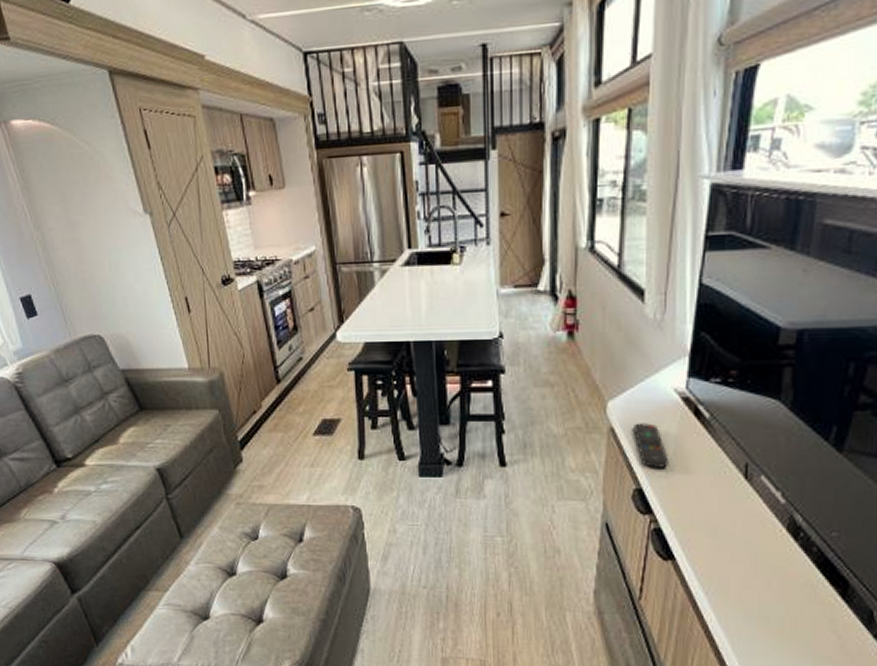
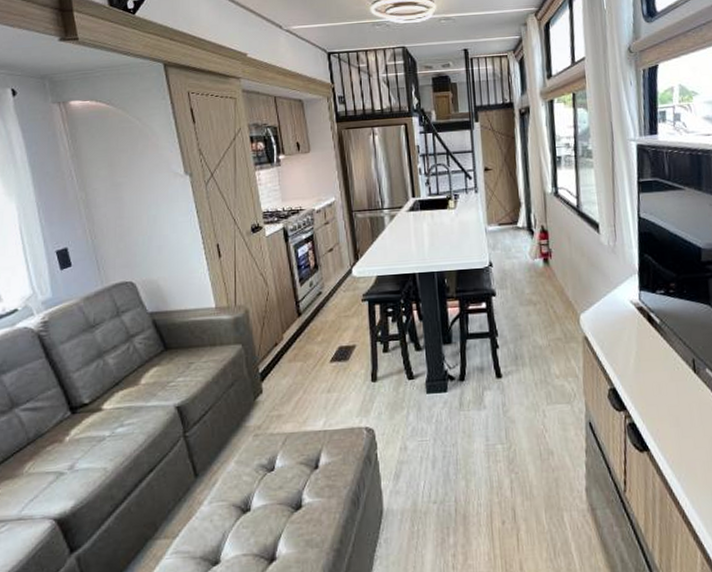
remote control: present [633,423,669,468] -> none [602,330,634,369]

